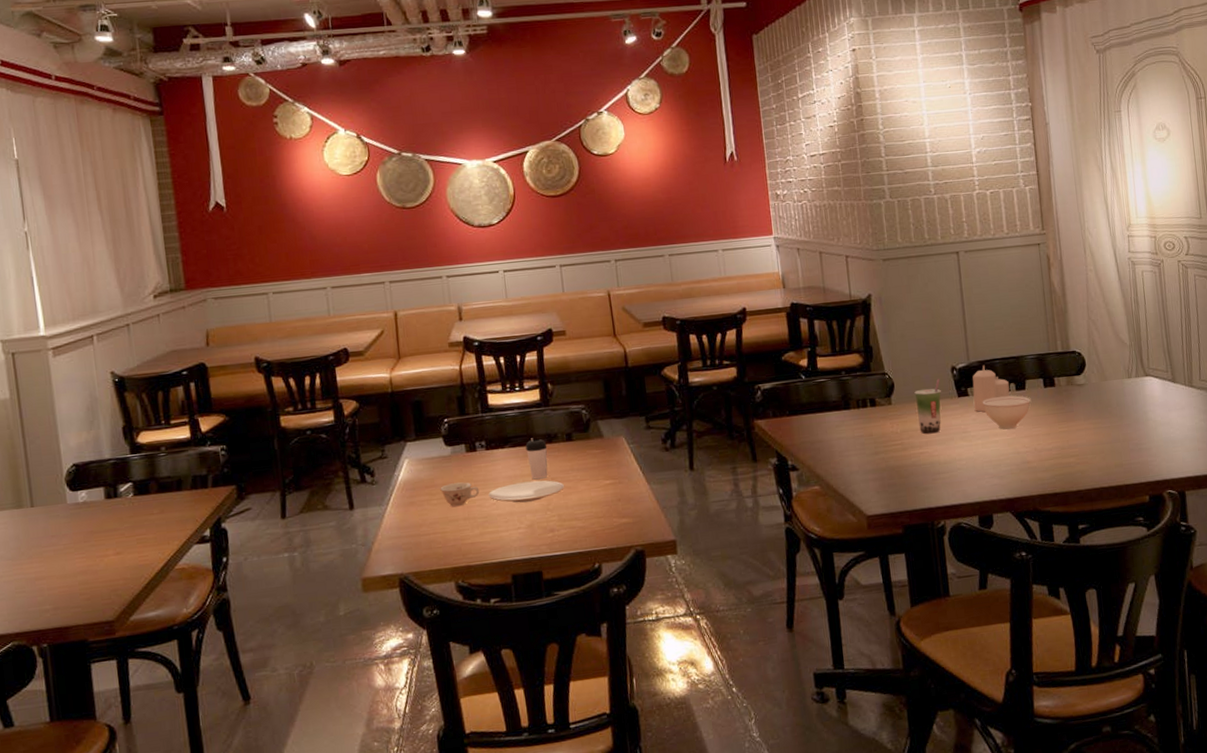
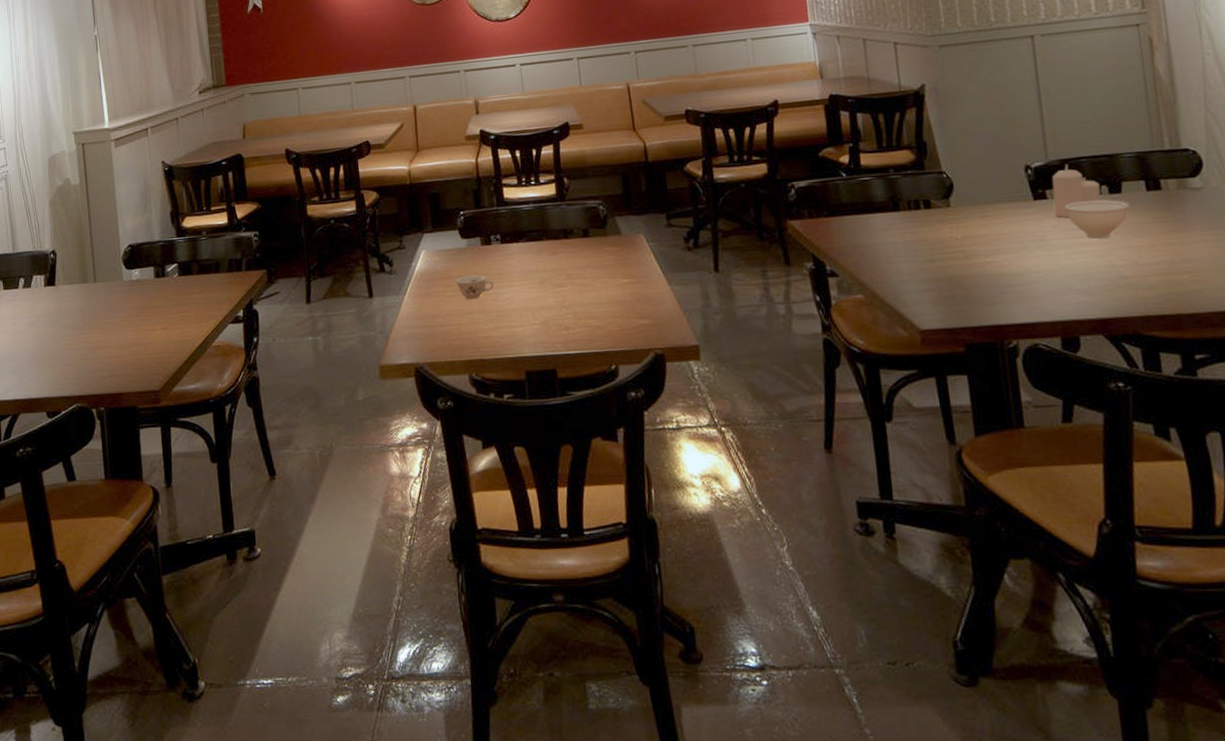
plate: present [488,480,565,503] -> none [503,276,581,299]
beverage cup: present [525,438,548,480] -> none [541,233,564,275]
beverage cup: present [914,378,942,434] -> none [978,178,1013,241]

